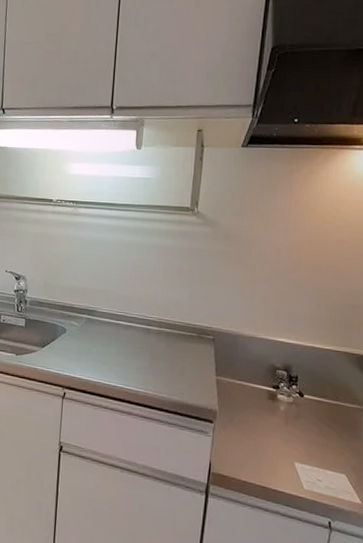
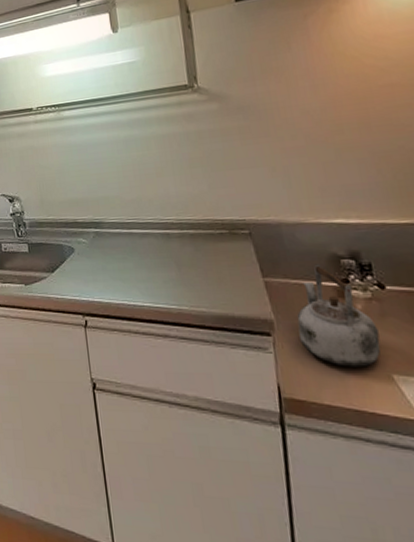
kettle: none [234,371,292,455] -> present [296,264,381,367]

